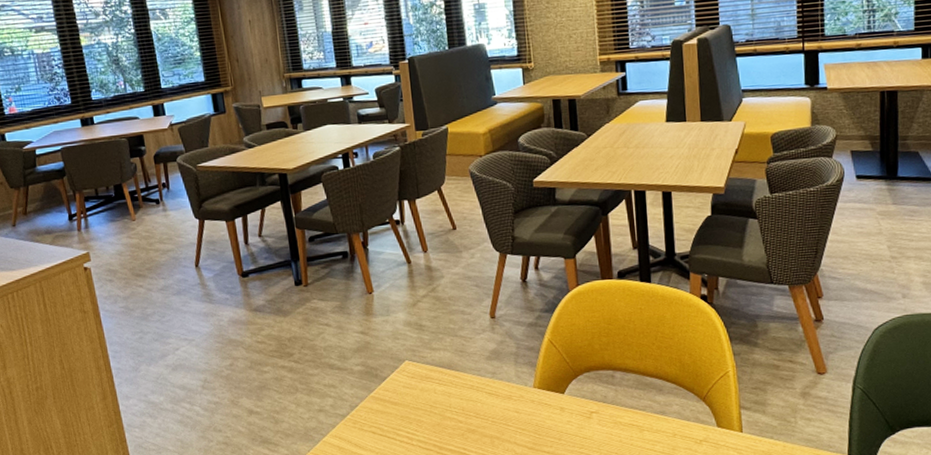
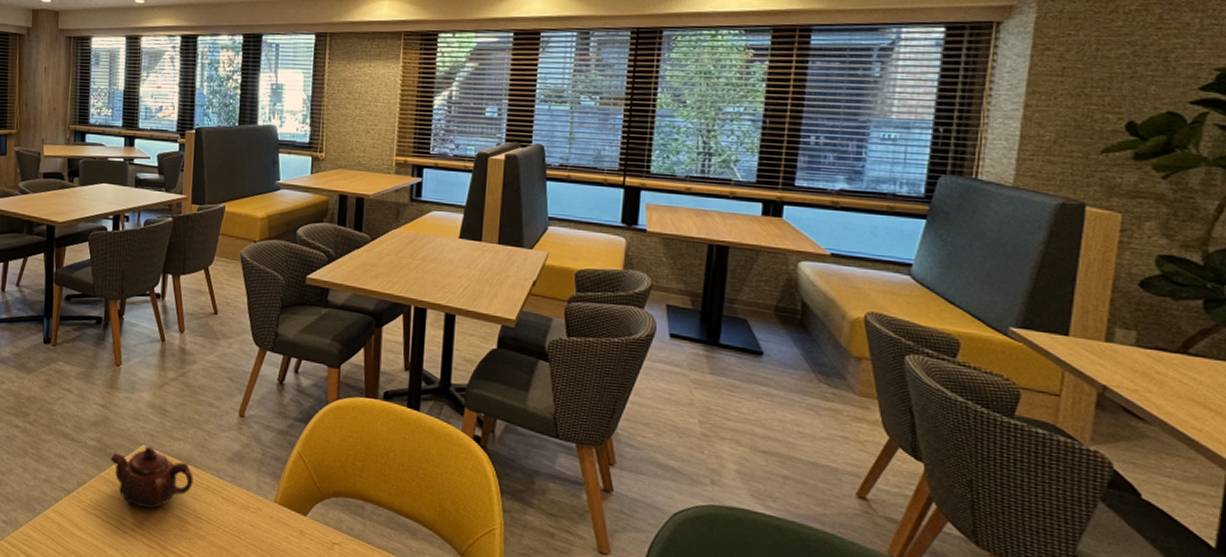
teapot: none [377,361,458,416] -> present [110,446,193,509]

